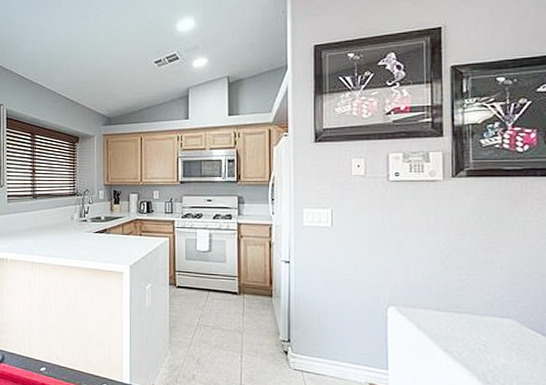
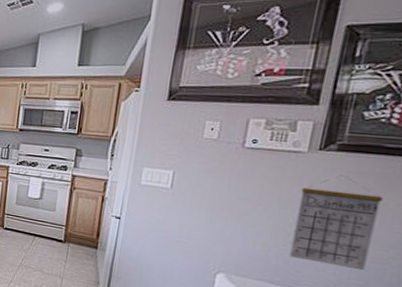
calendar: none [445,199,513,287] -> present [289,175,383,271]

